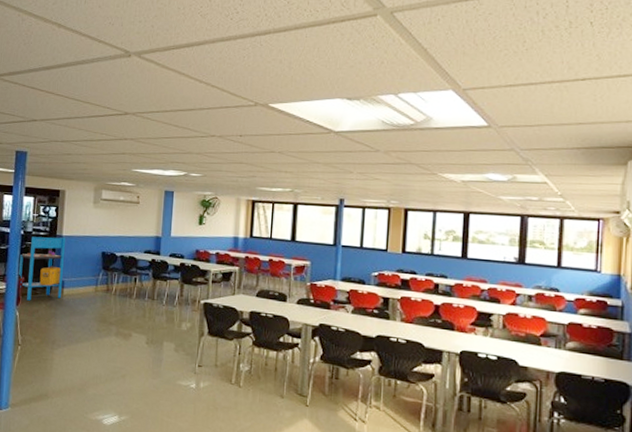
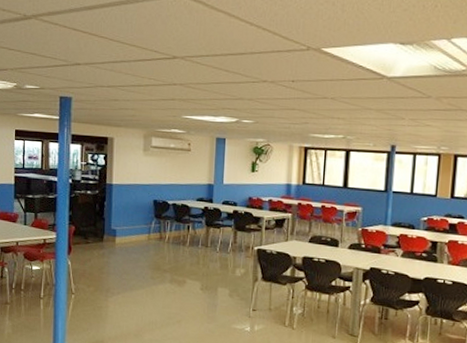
shelving unit: present [19,236,65,301] -> none [69,185,116,250]

